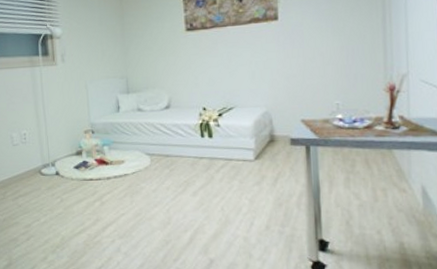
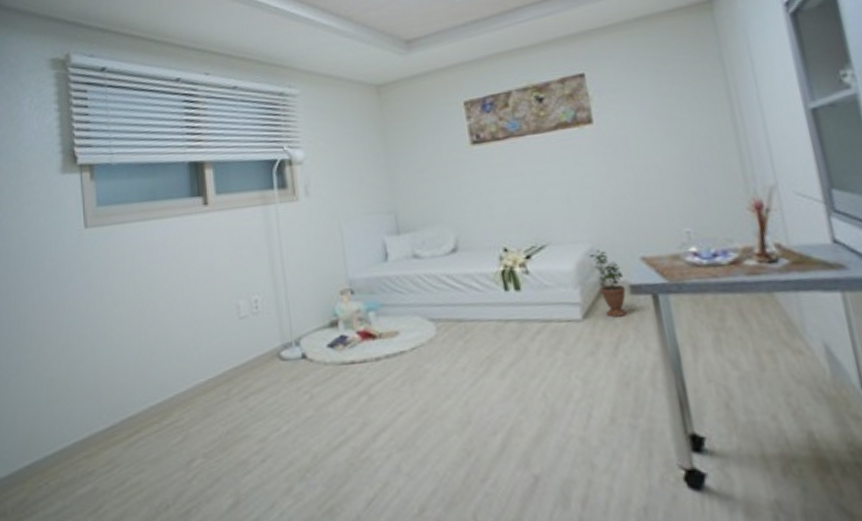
potted plant: none [264,112,287,160] -> present [589,249,628,318]

